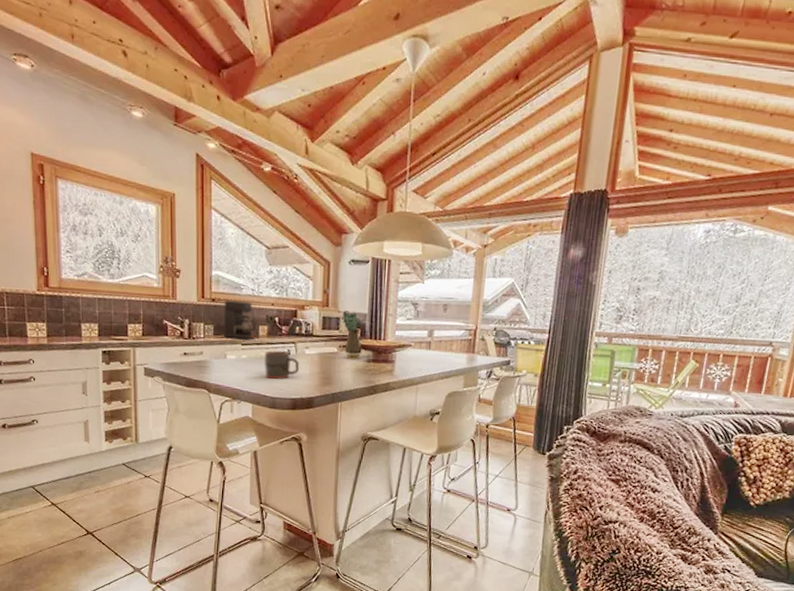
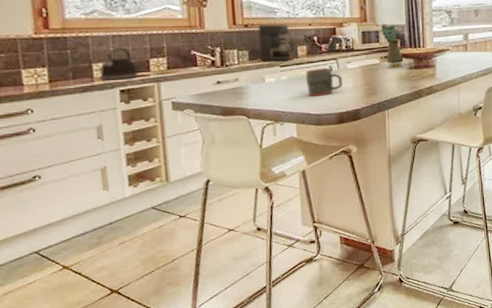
kettle: none [86,309,118,342] -> present [99,47,138,81]

